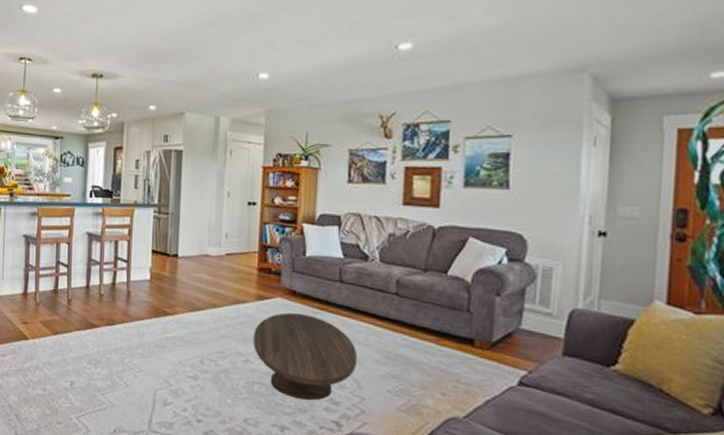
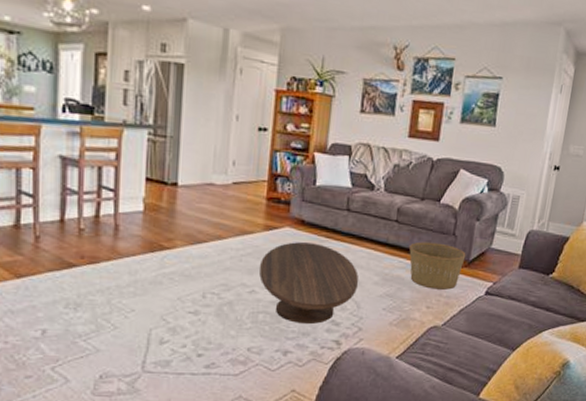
basket: none [414,317,487,375] -> present [409,241,466,290]

